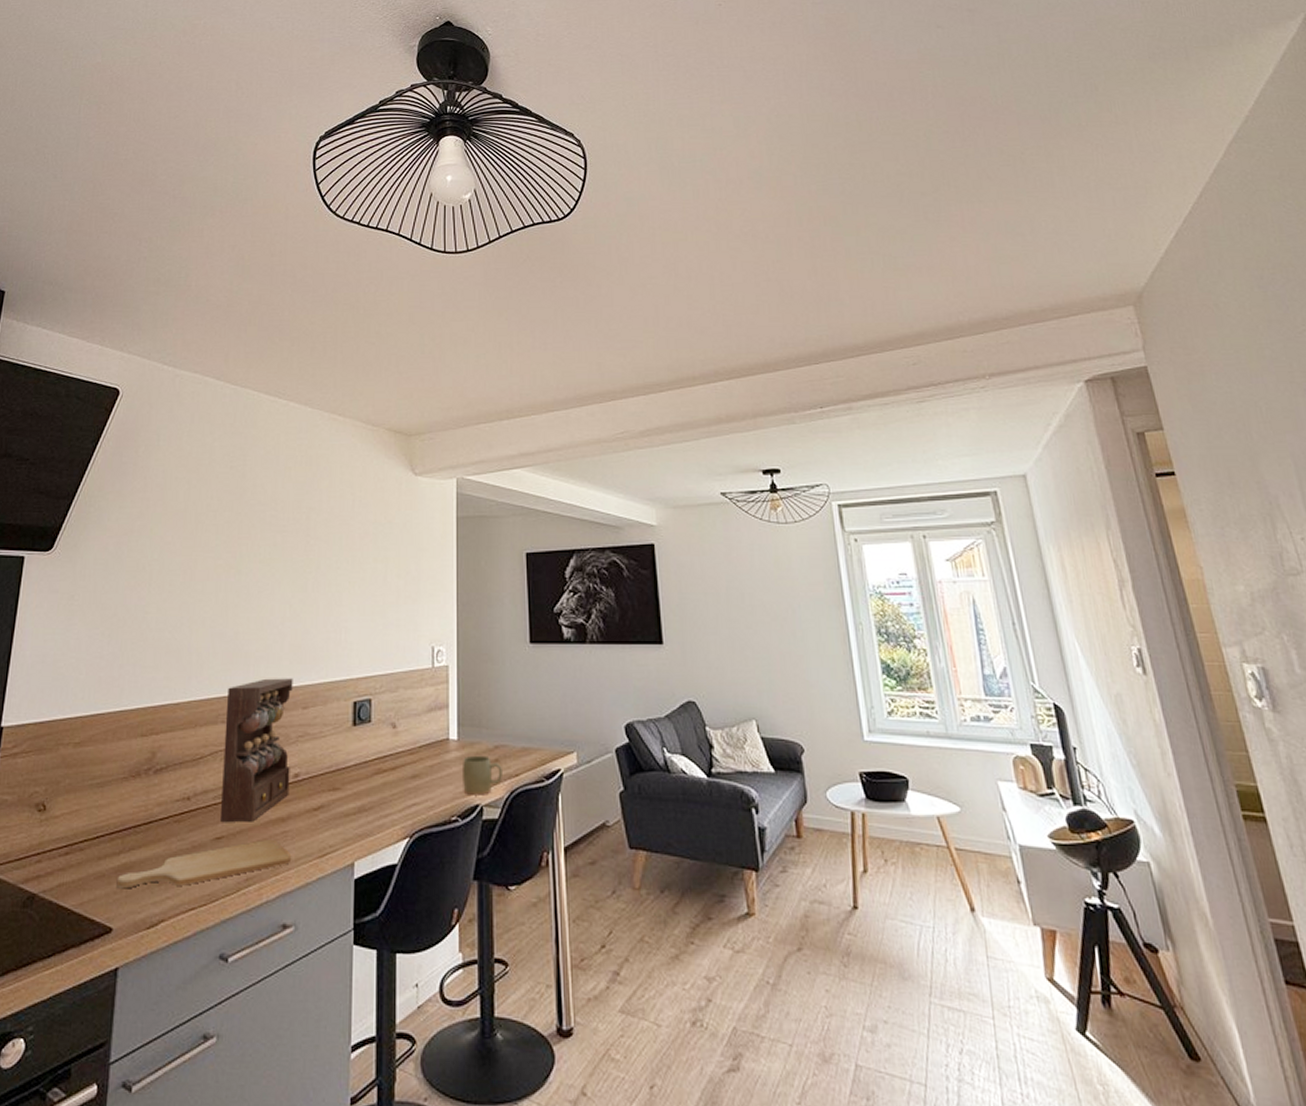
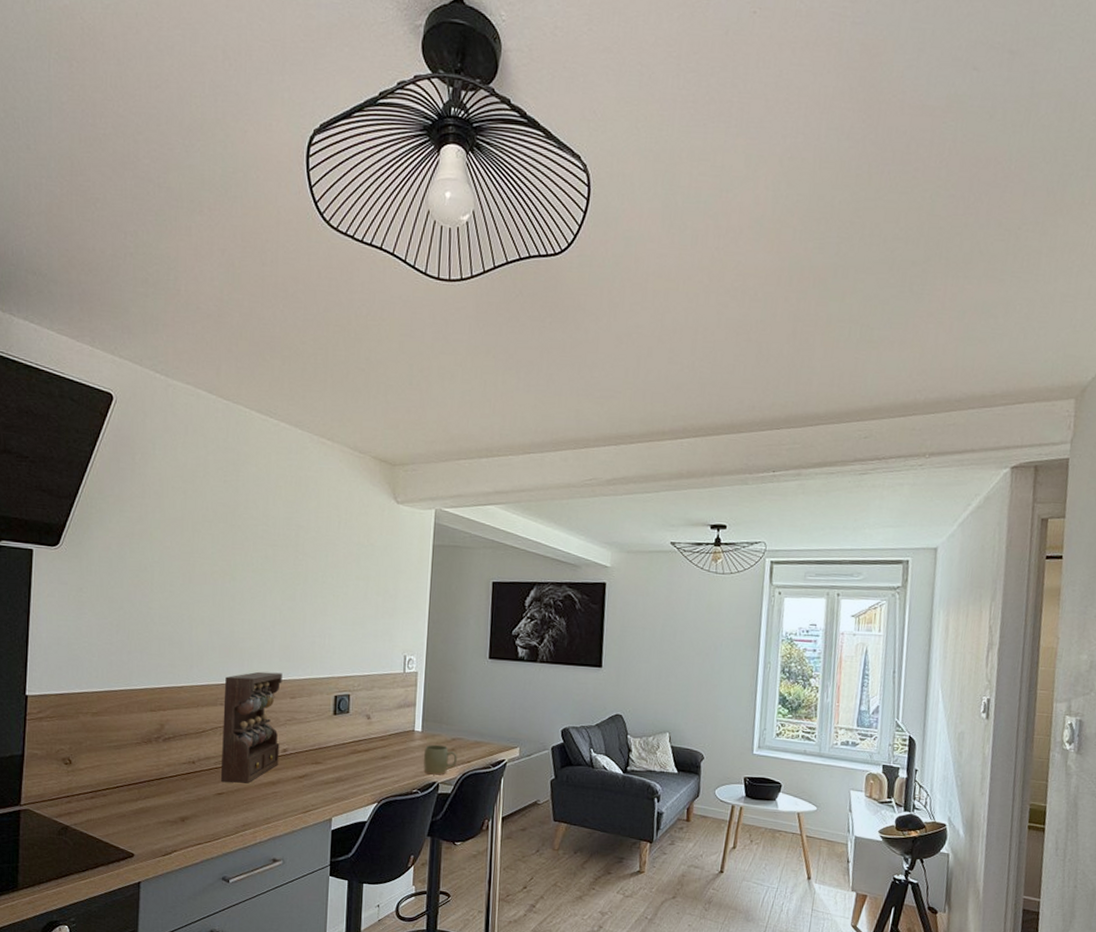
chopping board: present [116,840,292,889] -> none [135,797,281,827]

